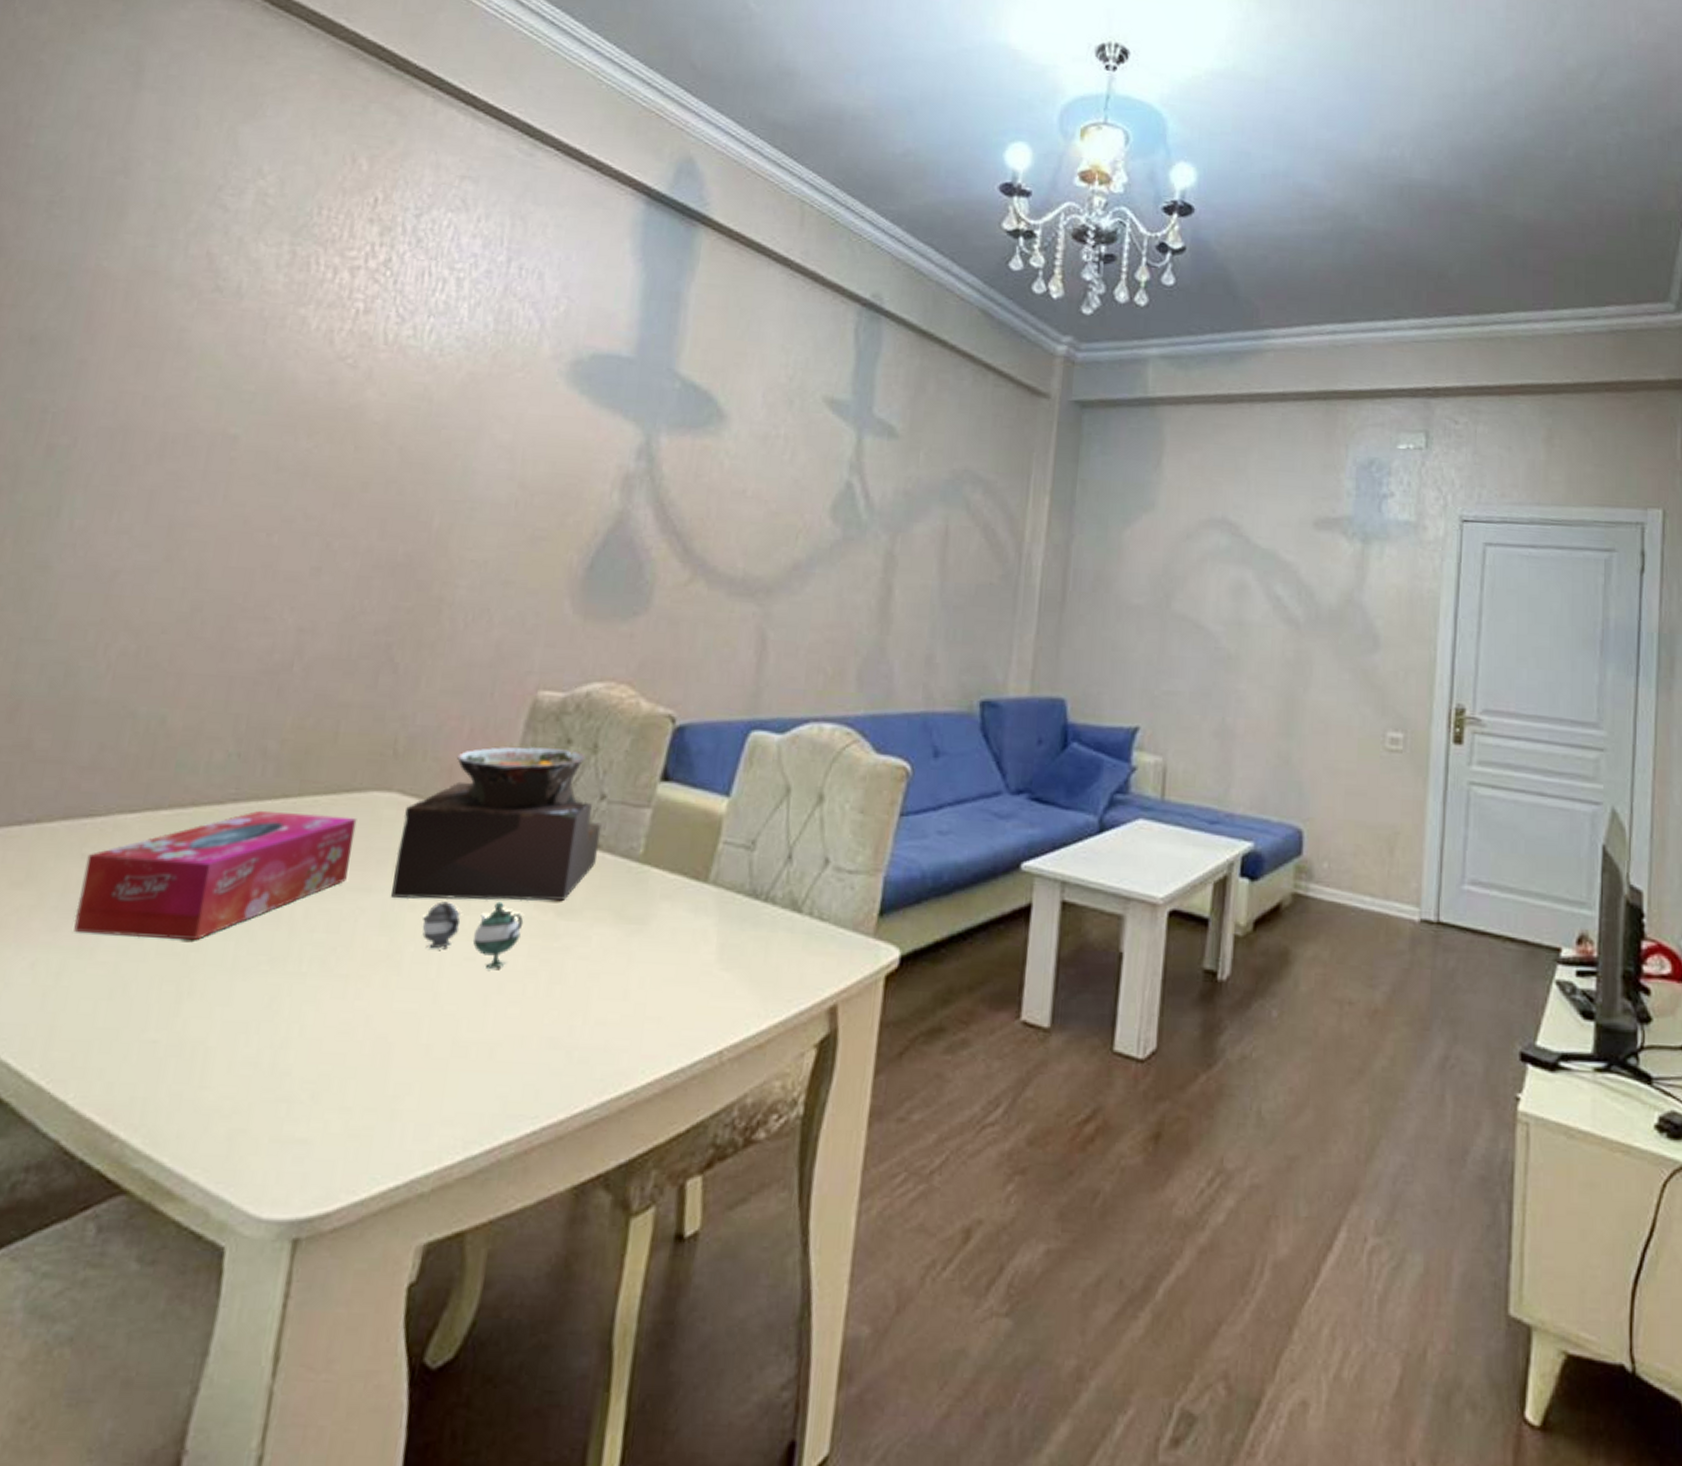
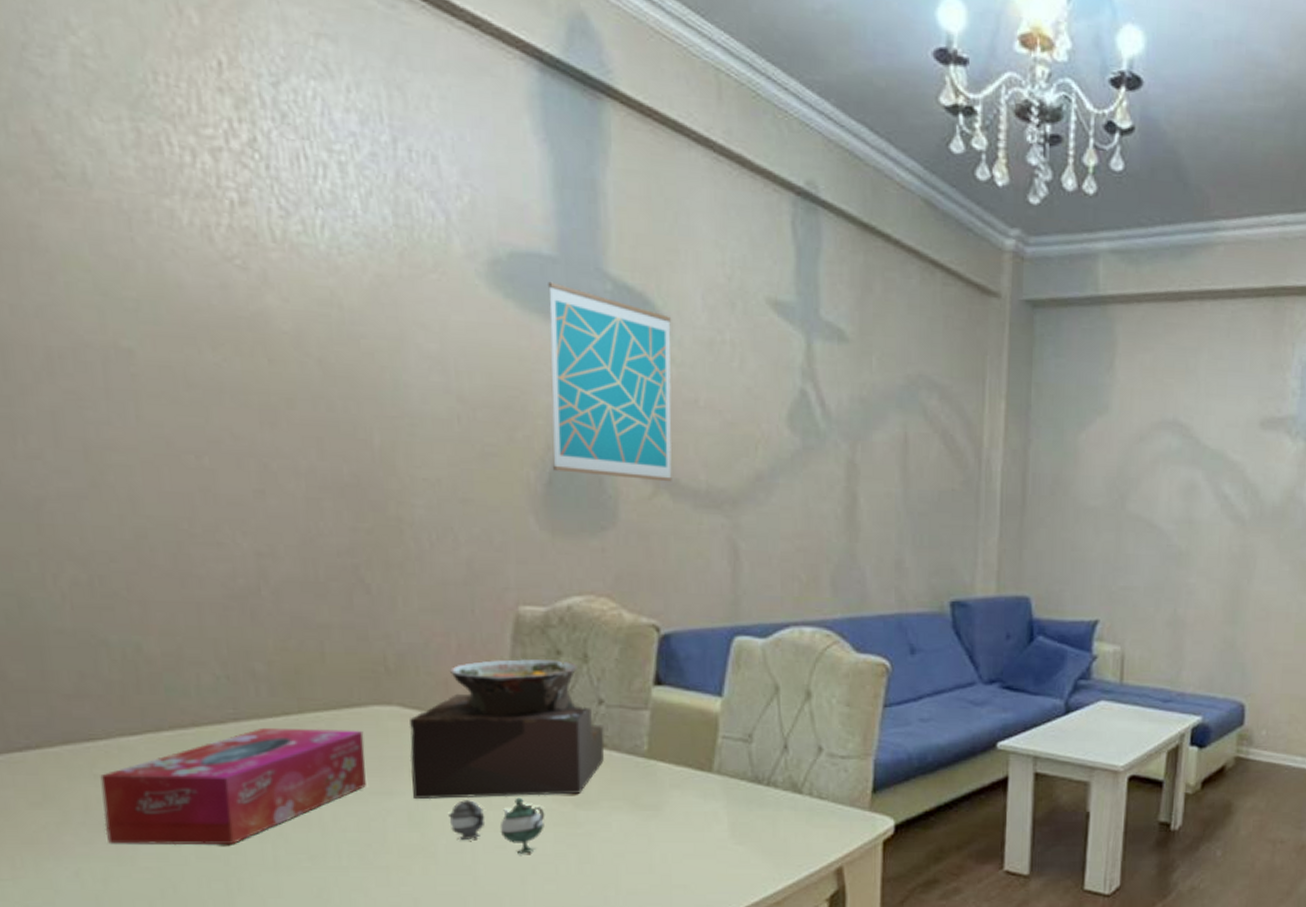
wall art: none [597,380,731,569] -> present [548,281,672,482]

